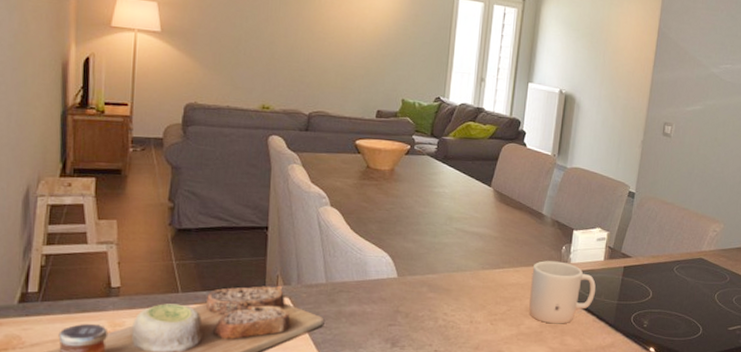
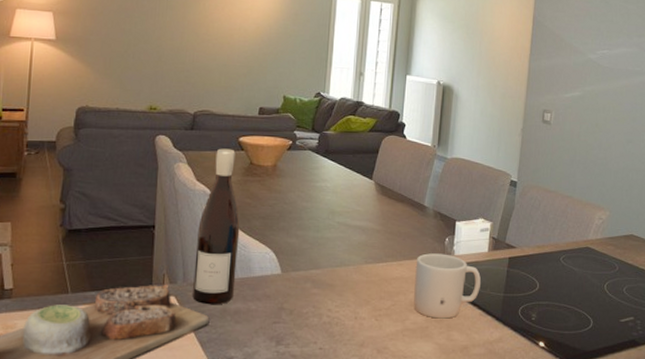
bottle: none [307,151,356,307] -> present [193,148,240,305]

